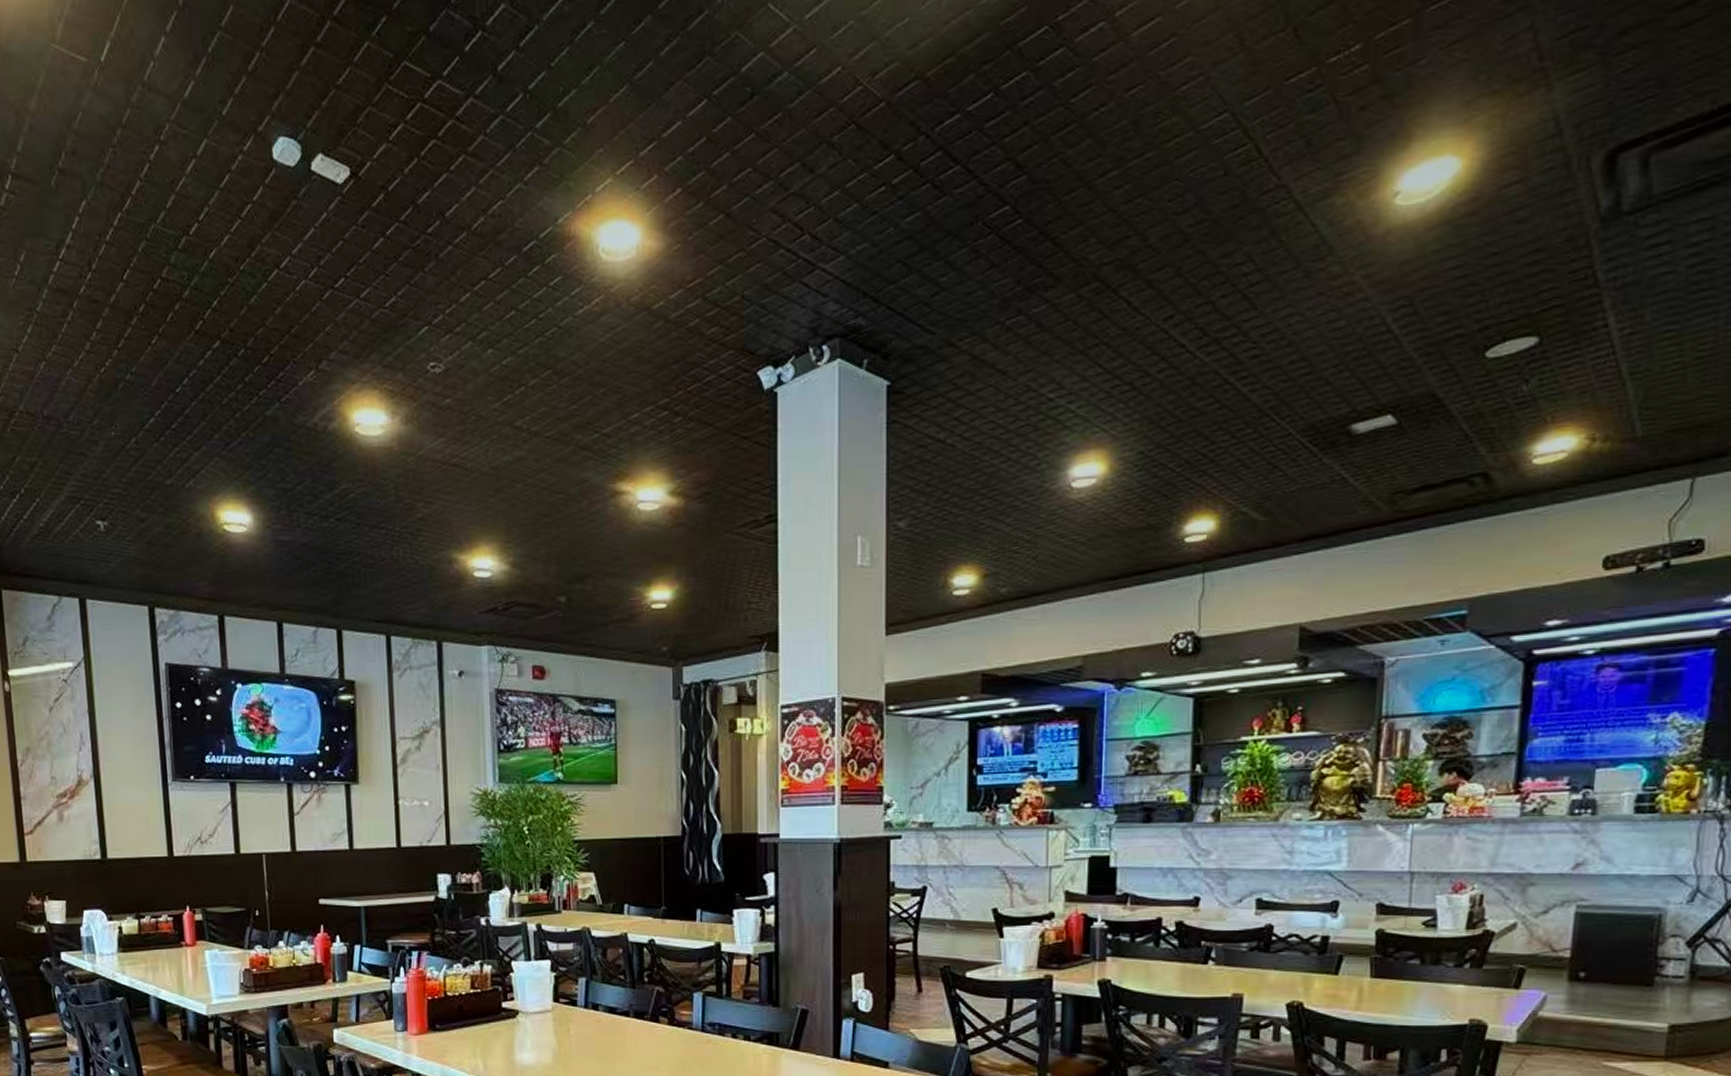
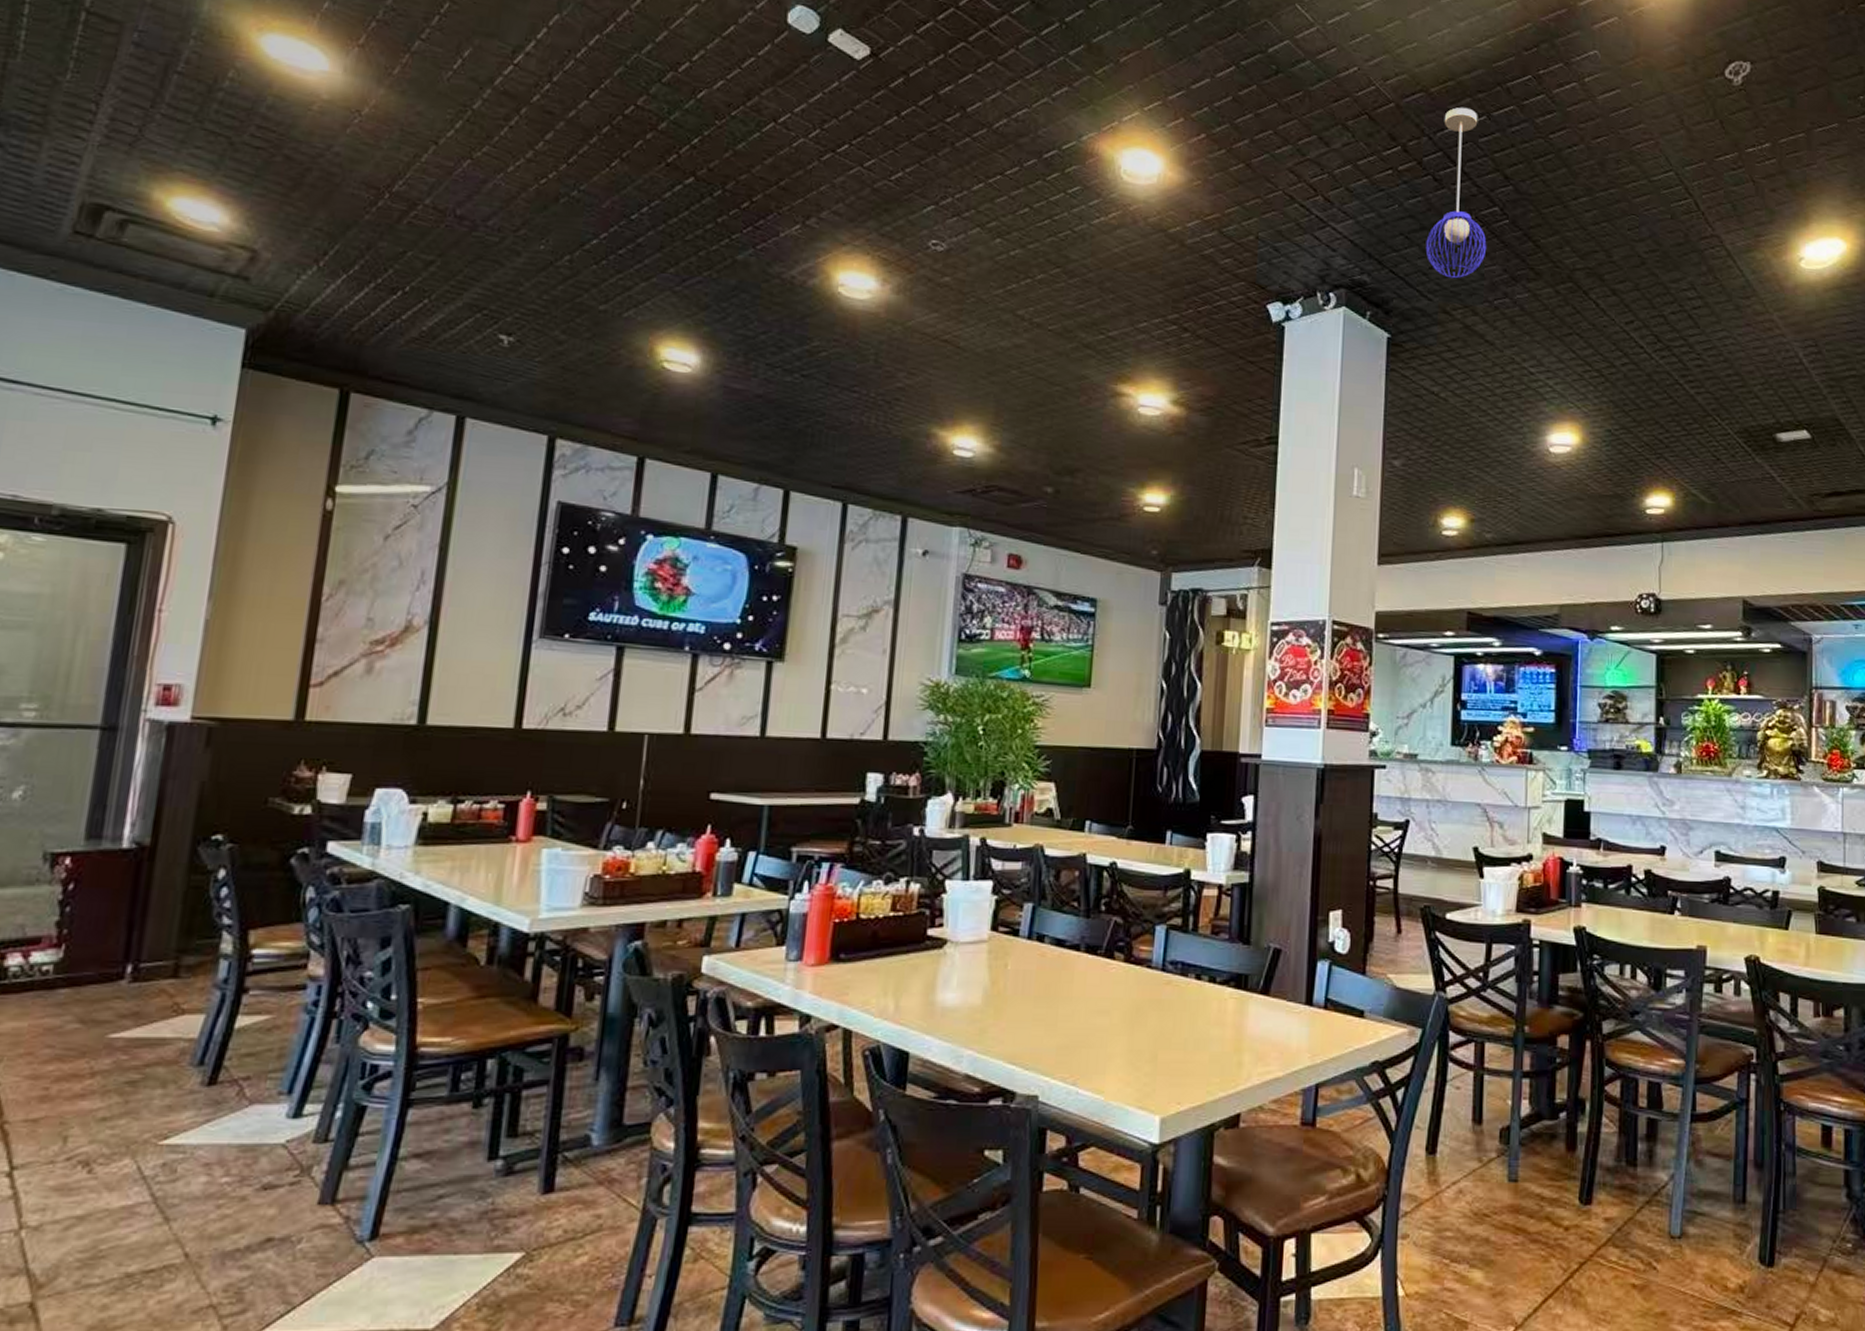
pendant light: none [926,87,997,304] -> present [1425,107,1487,279]

